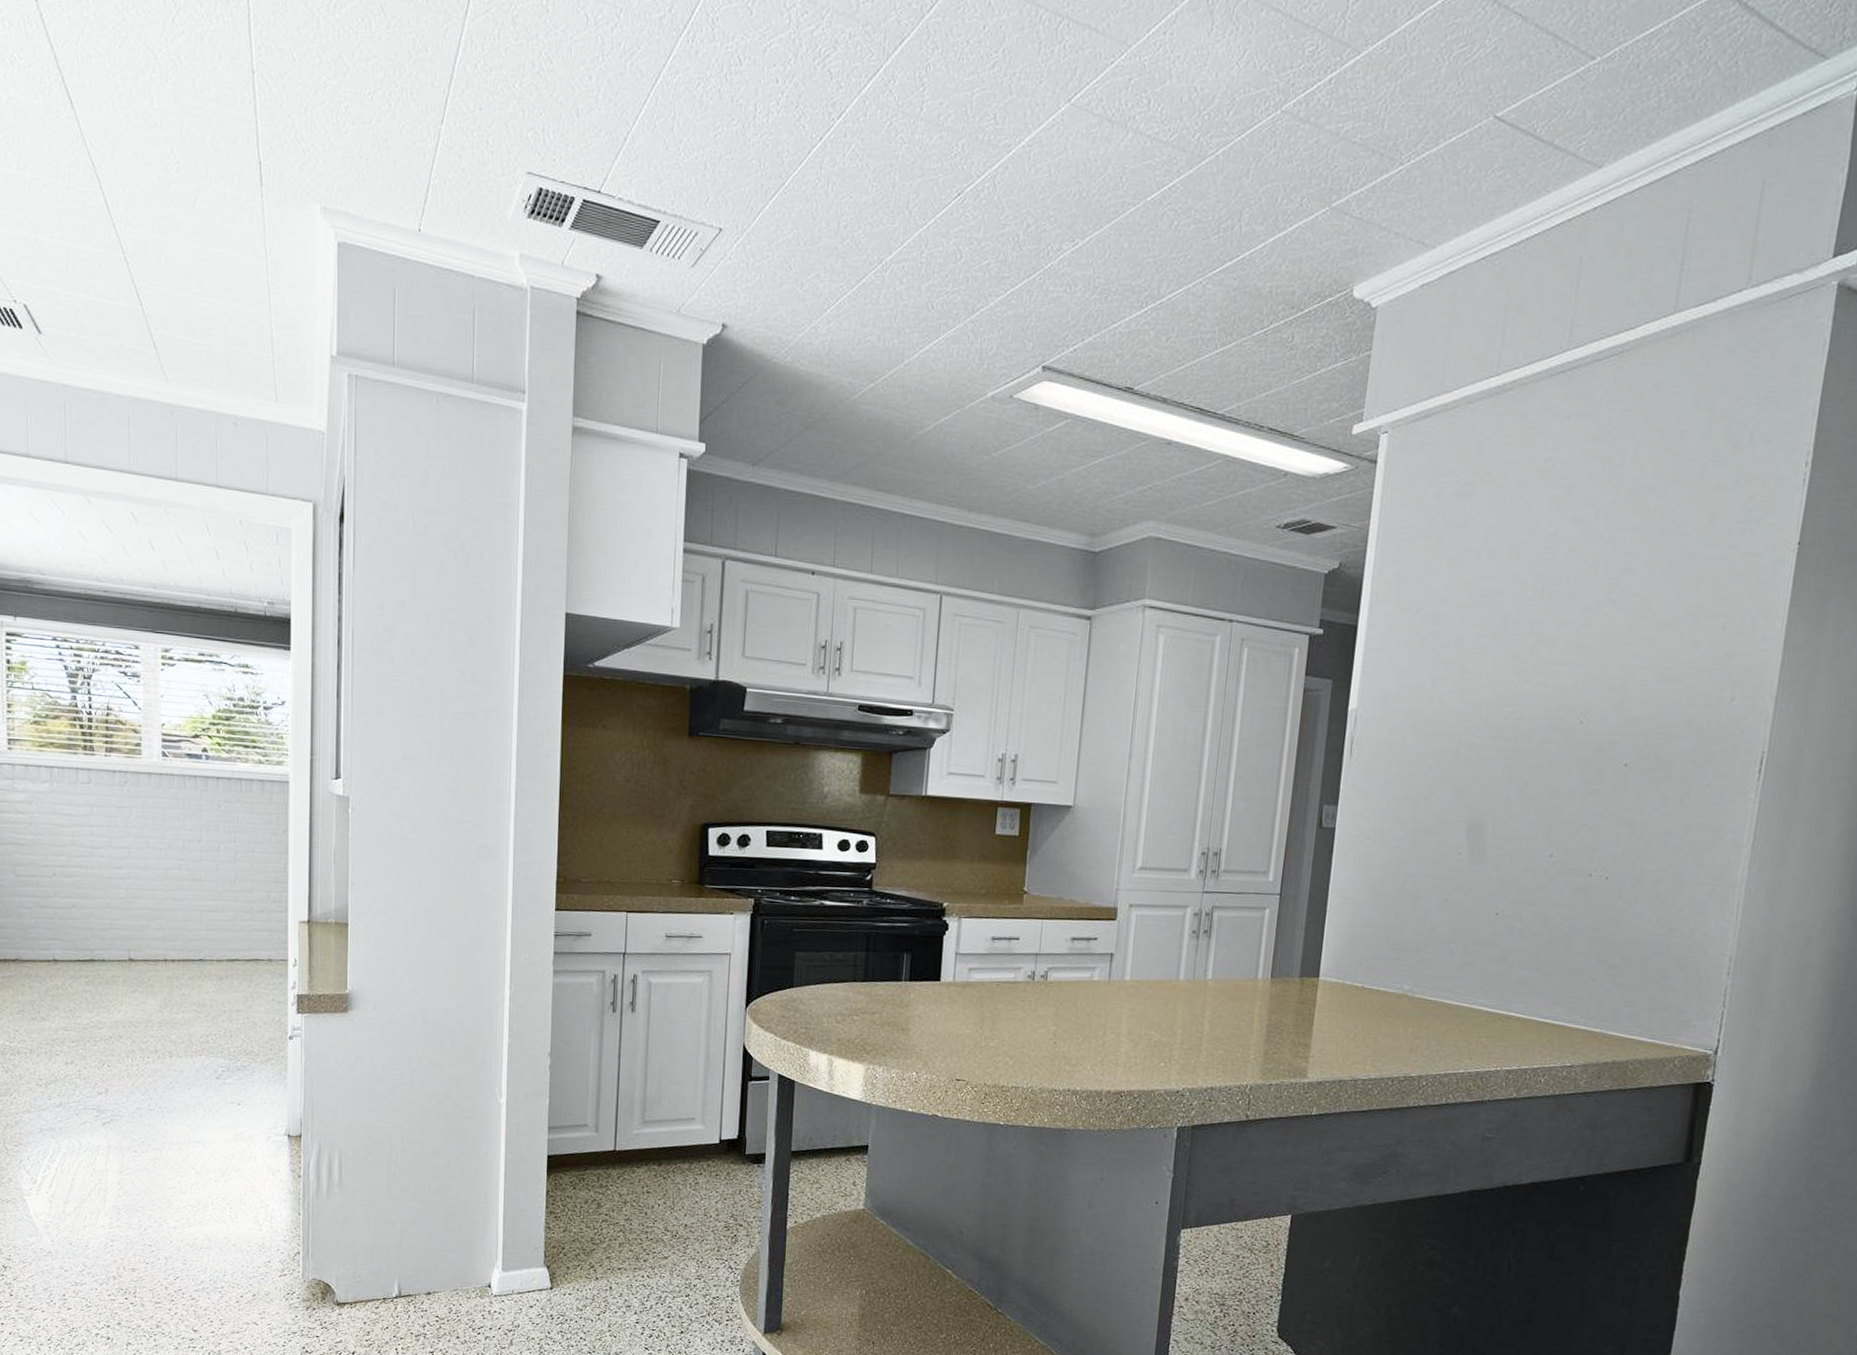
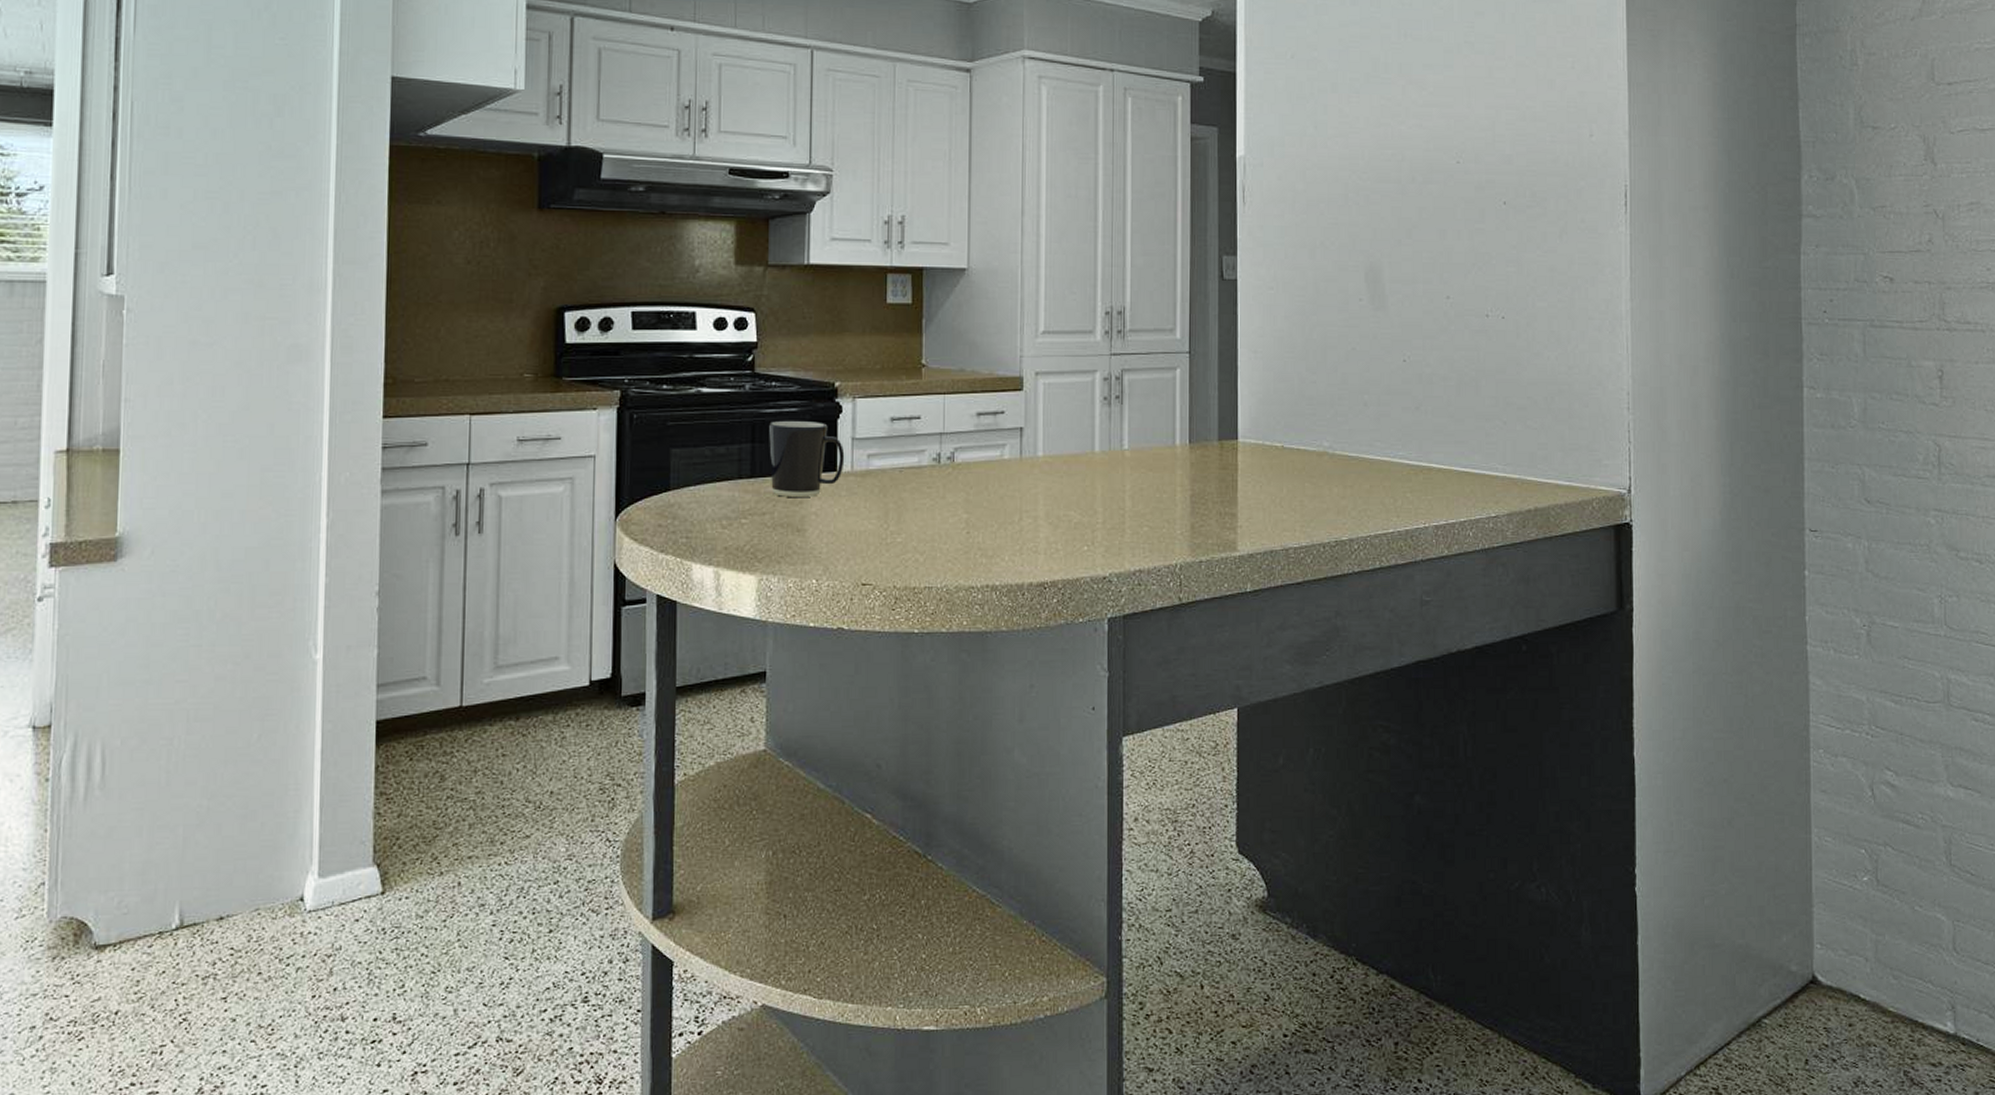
mug: none [881,933,948,1002] -> present [769,420,845,497]

